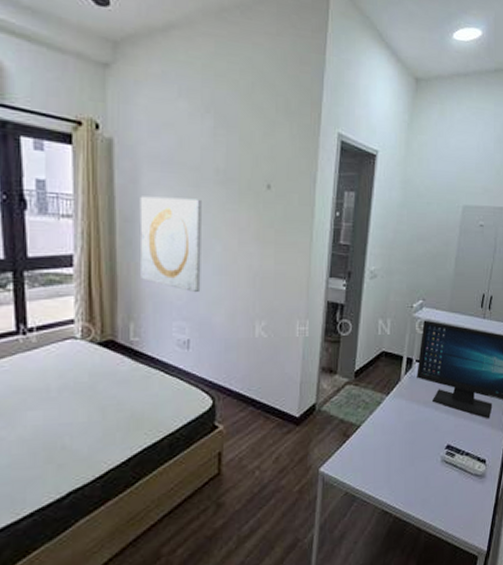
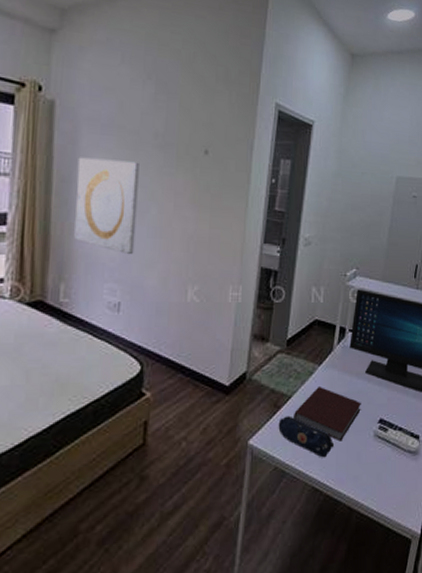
pencil case: none [348,444,403,483] -> present [278,415,335,458]
notebook: none [363,416,429,467] -> present [294,387,361,442]

